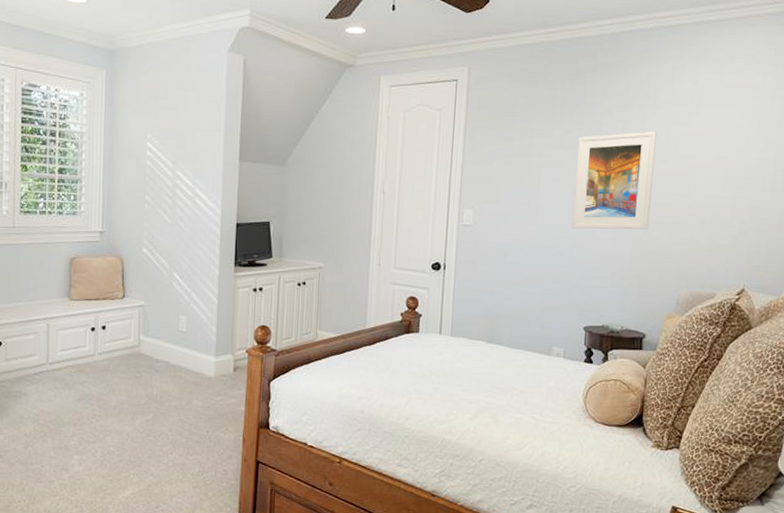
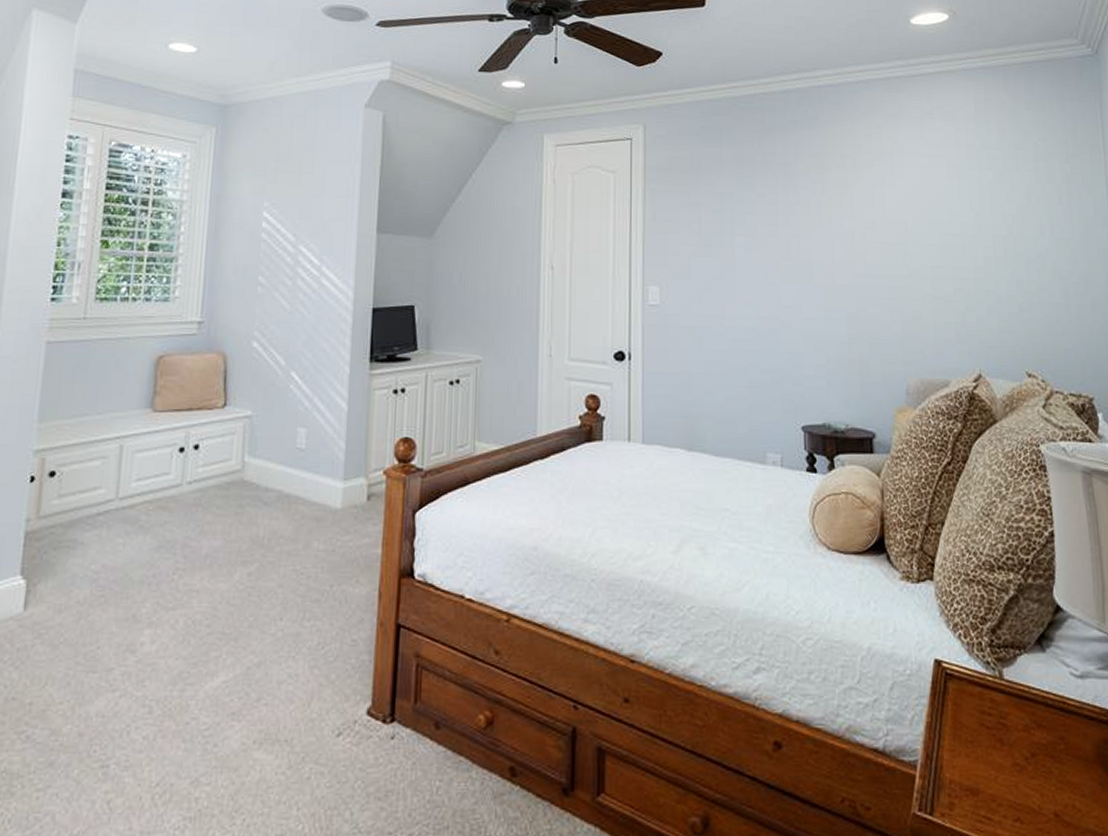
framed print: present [572,131,657,230] -> none [774,194,864,307]

